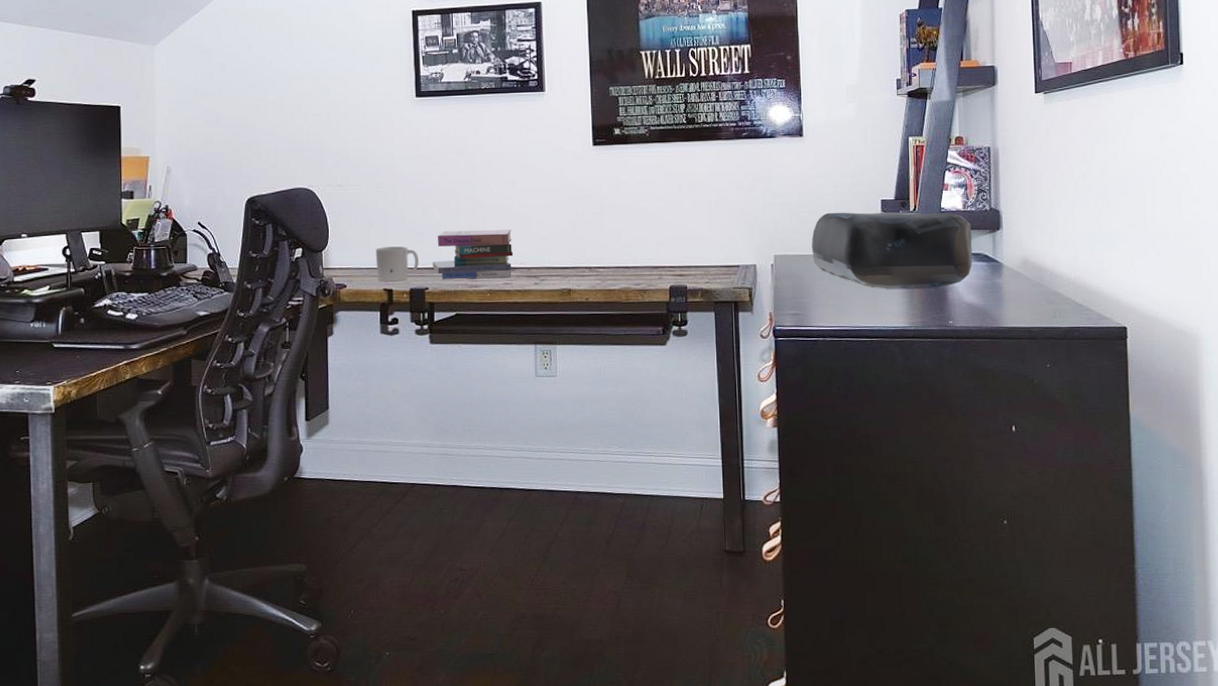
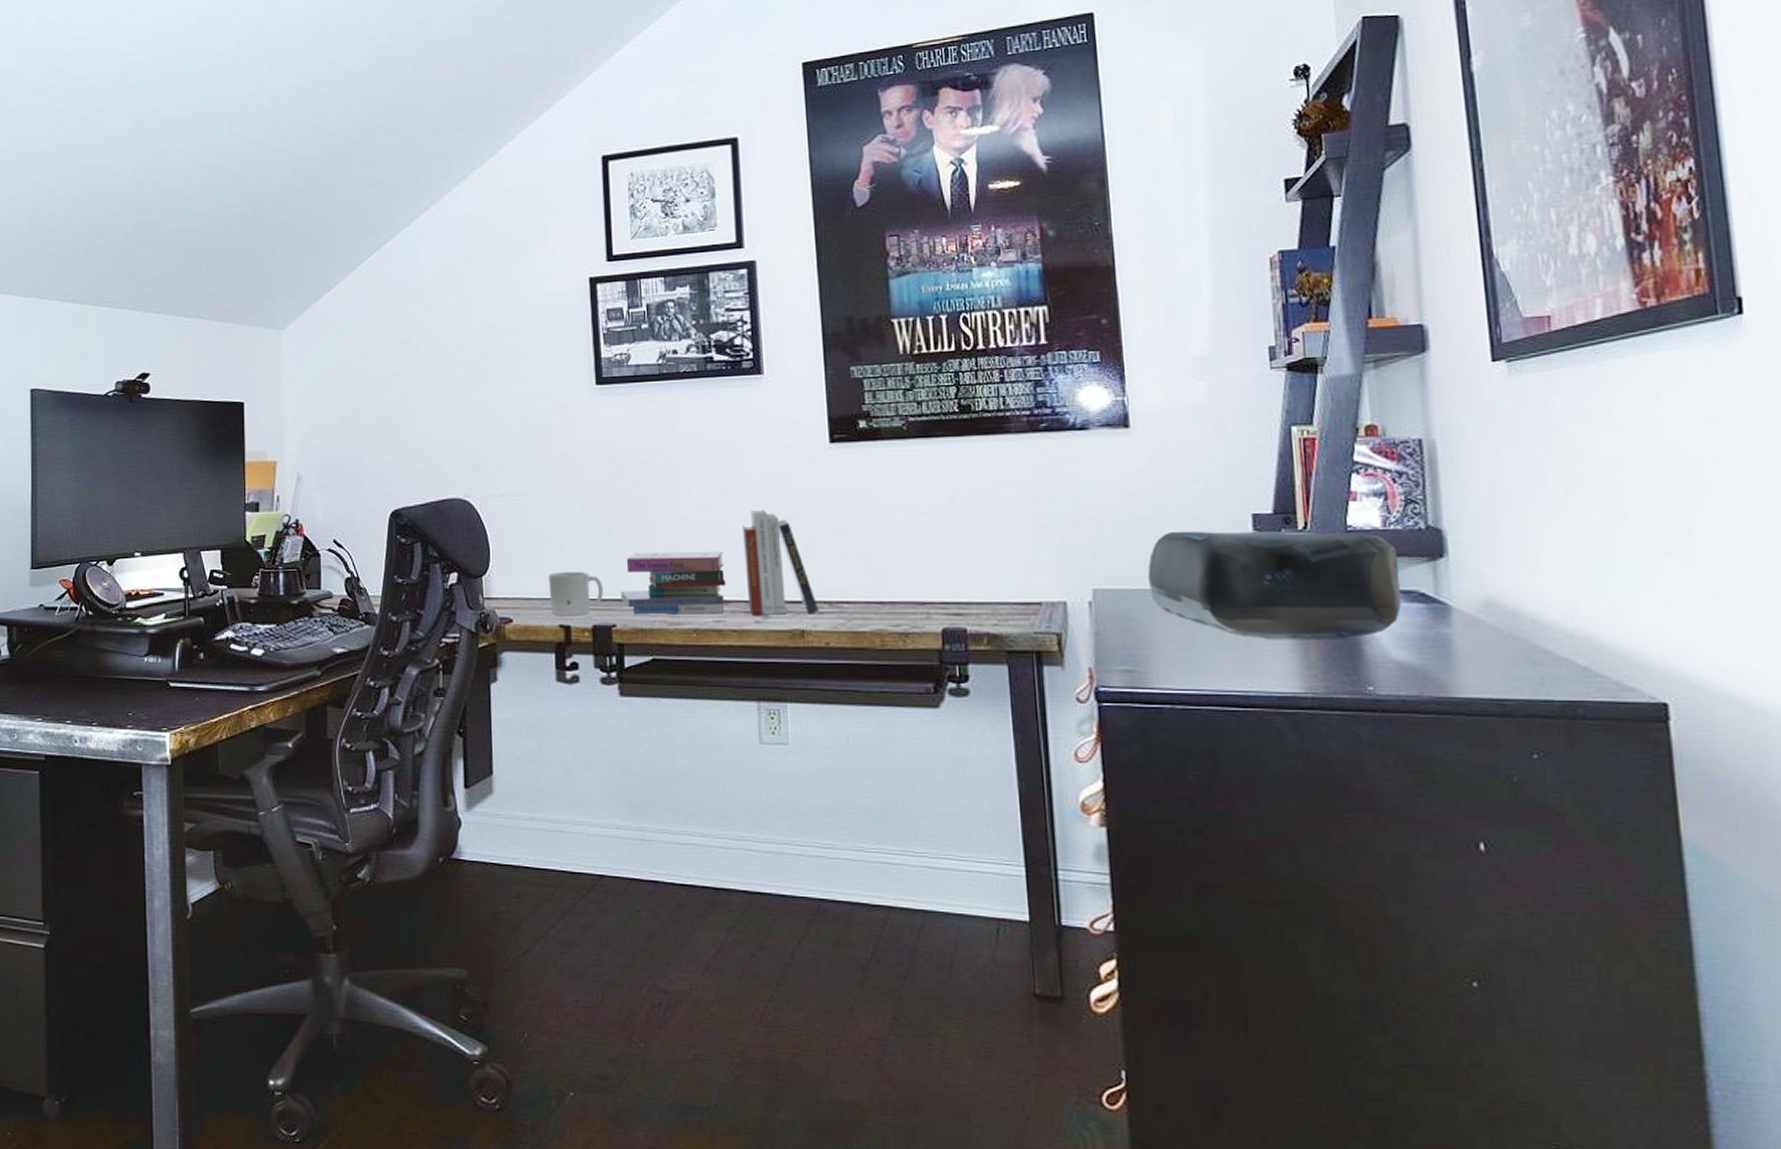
books: none [527,196,581,278] -> present [743,509,819,615]

